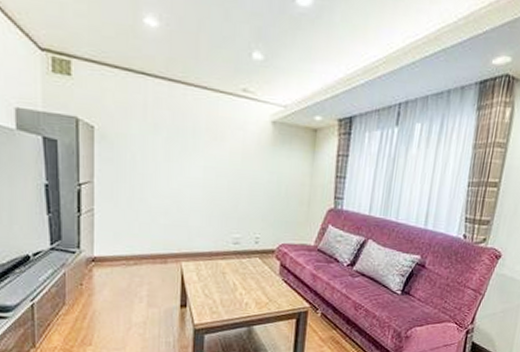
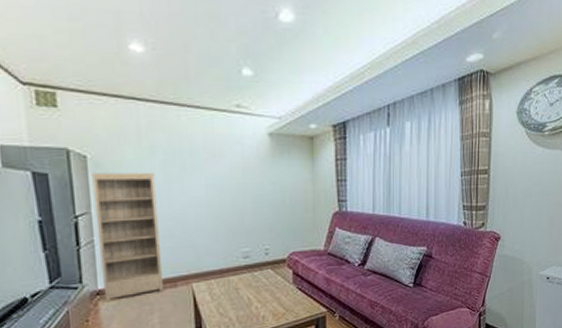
bookshelf: none [97,143,156,270] -> present [92,172,164,303]

